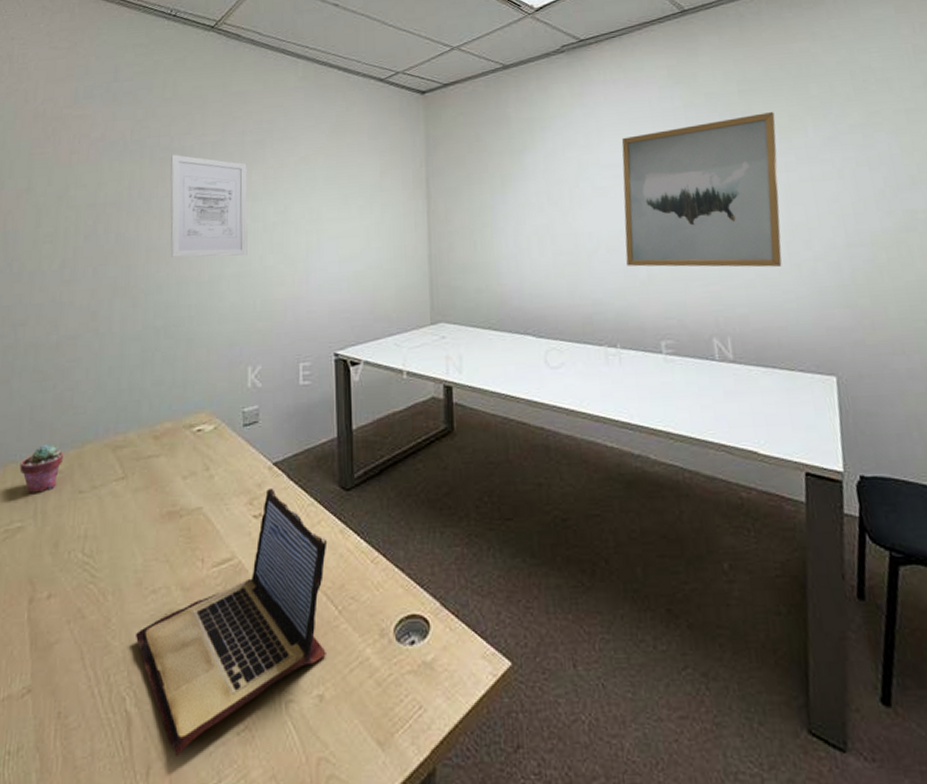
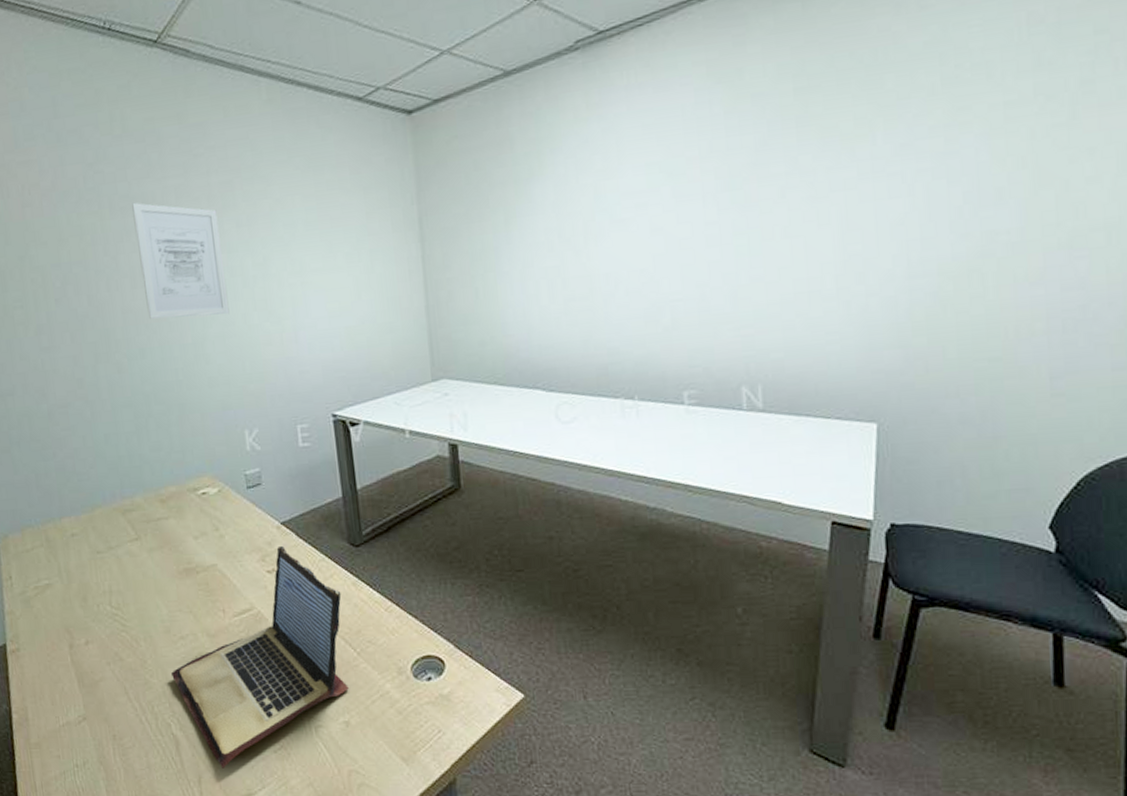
potted succulent: present [19,444,63,493] -> none [36,509,76,554]
wall art: present [621,112,782,268] -> none [646,115,837,311]

